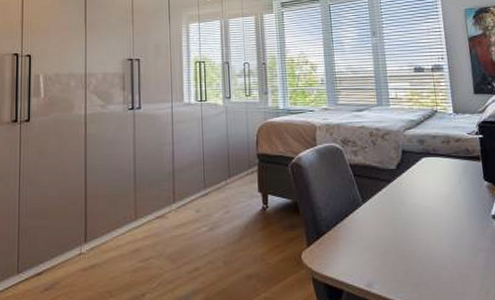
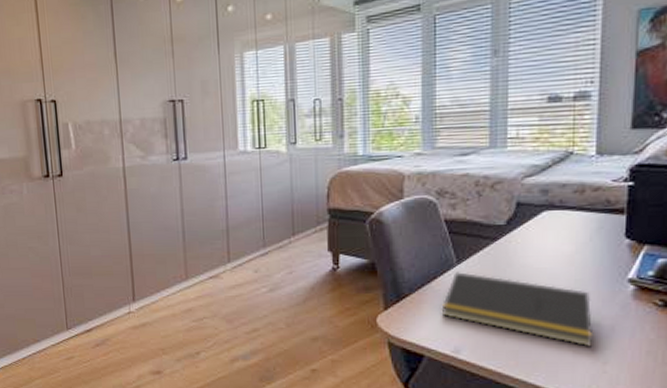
notepad: none [353,210,475,278] -> present [441,272,594,347]

